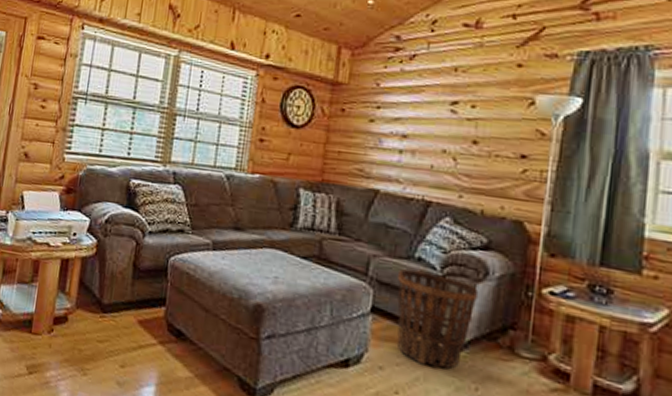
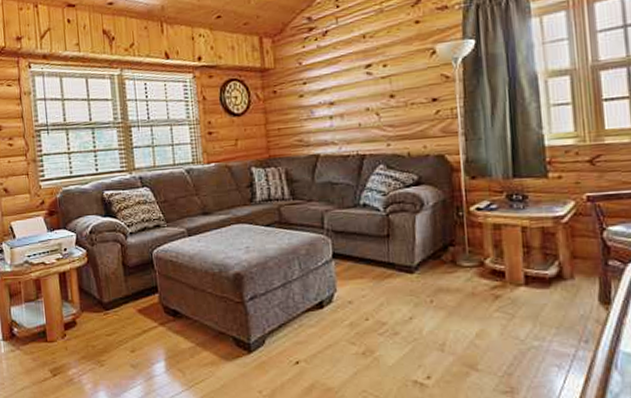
basket: present [396,269,479,369] -> none [349,214,419,292]

